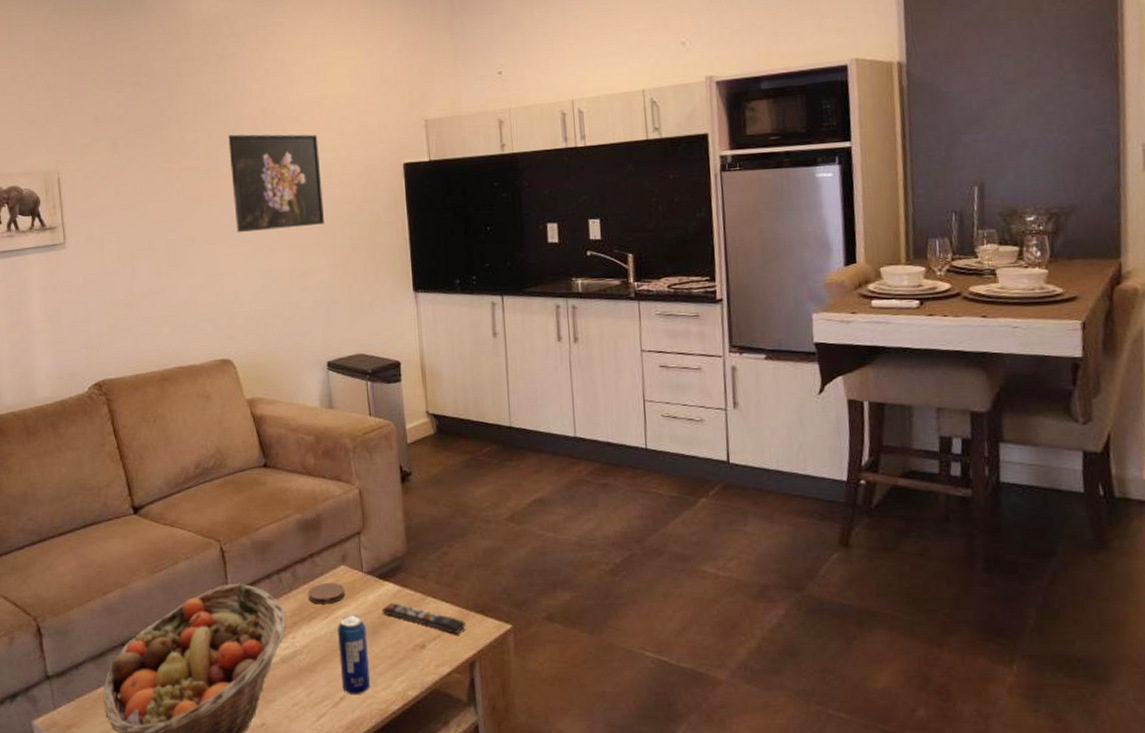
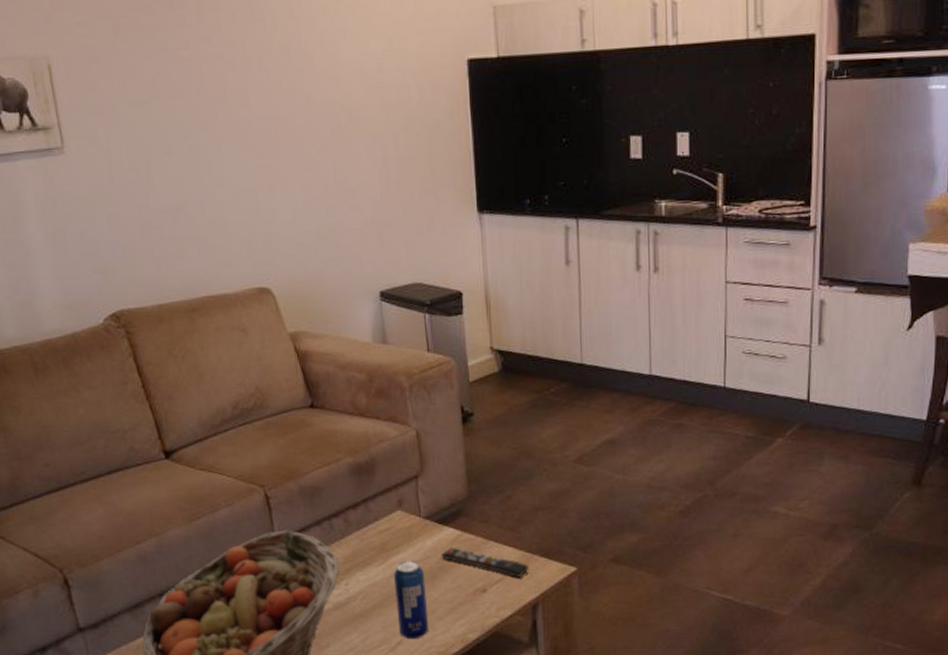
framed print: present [228,134,325,232] -> none [257,16,376,138]
coaster: present [307,582,345,604] -> none [361,528,401,550]

